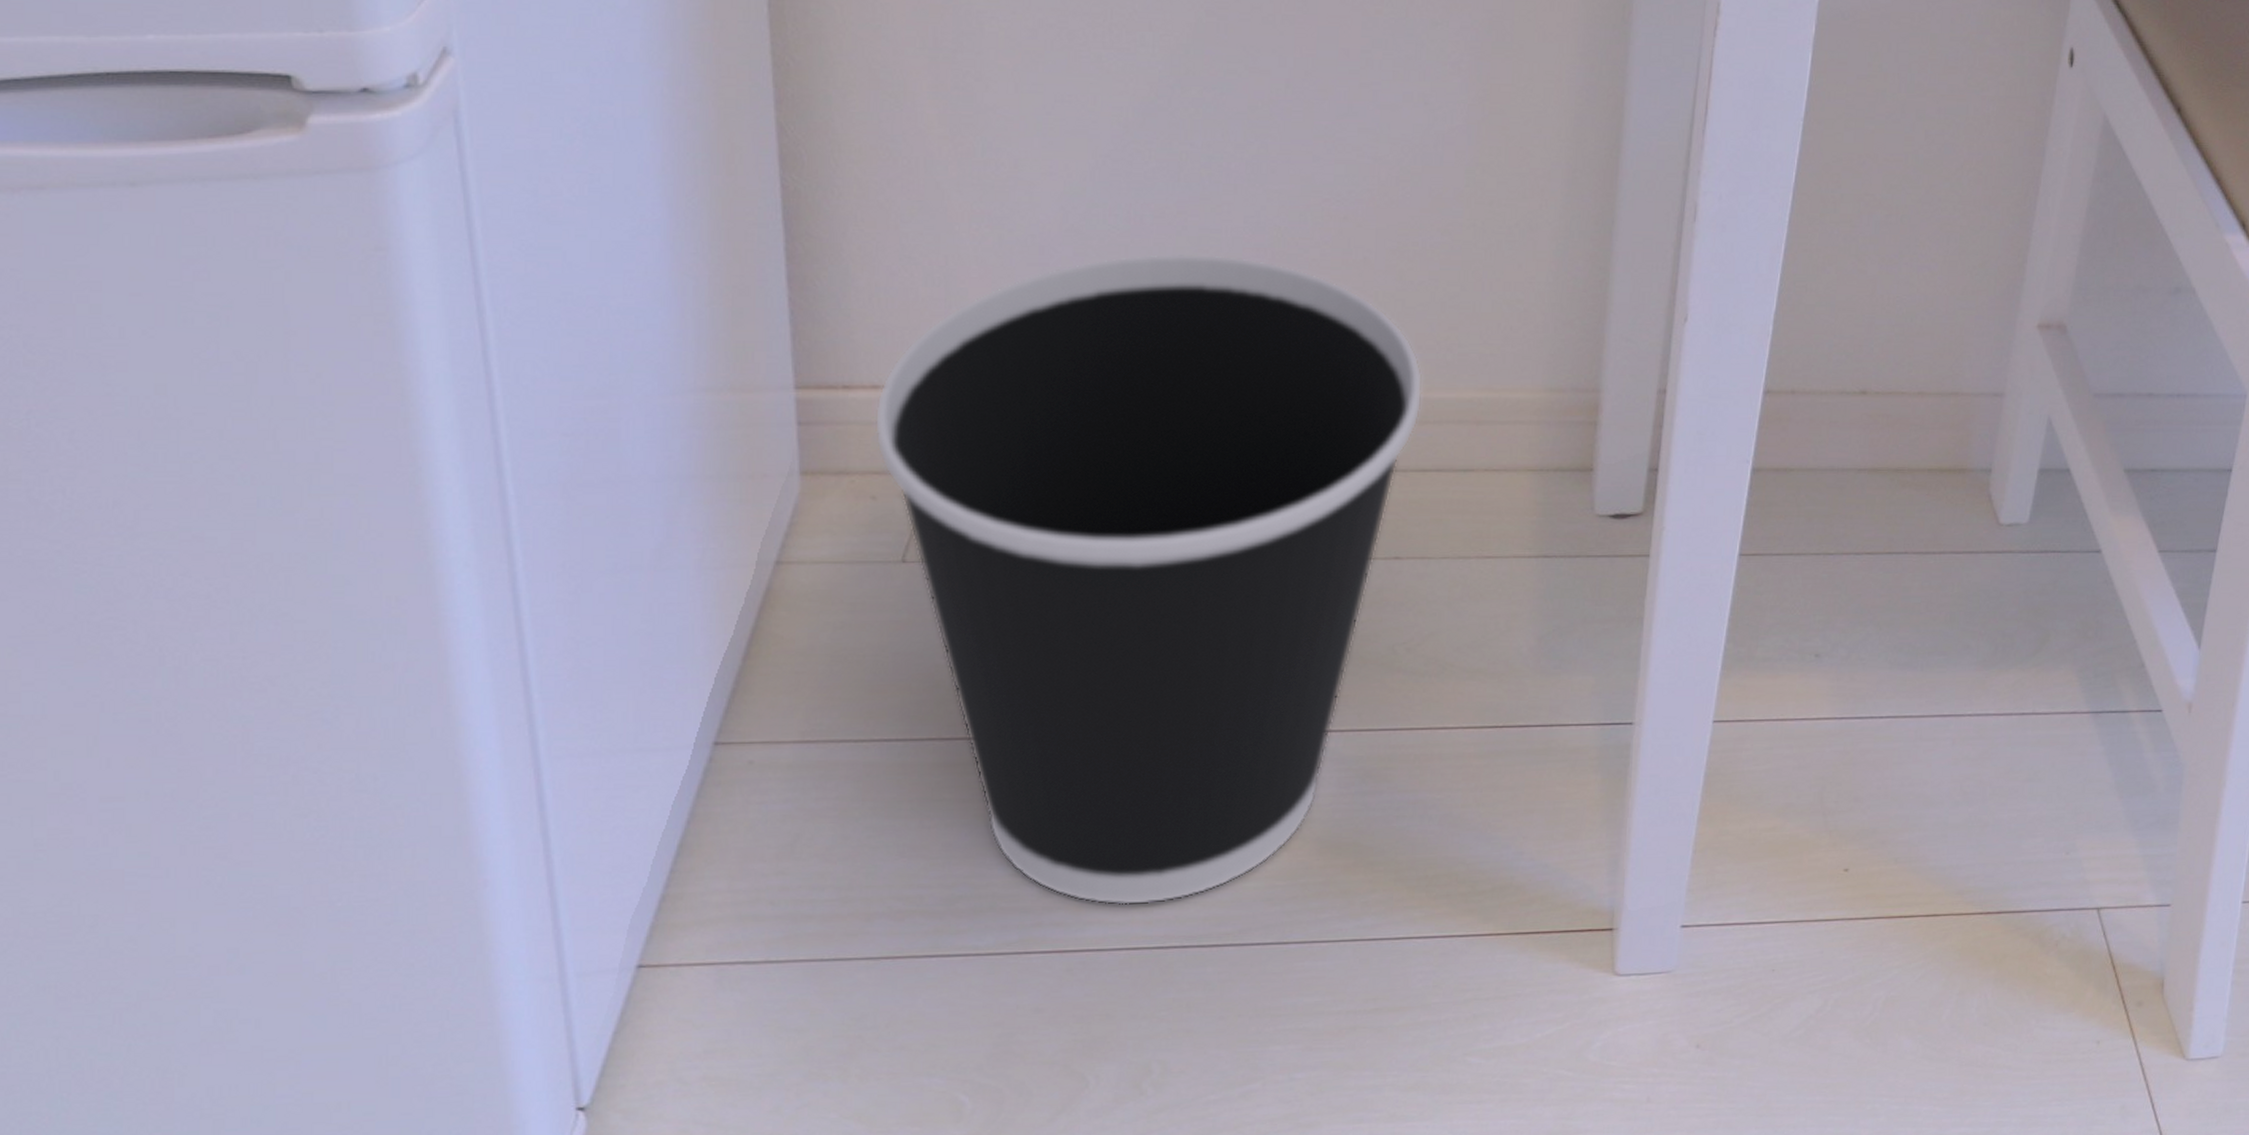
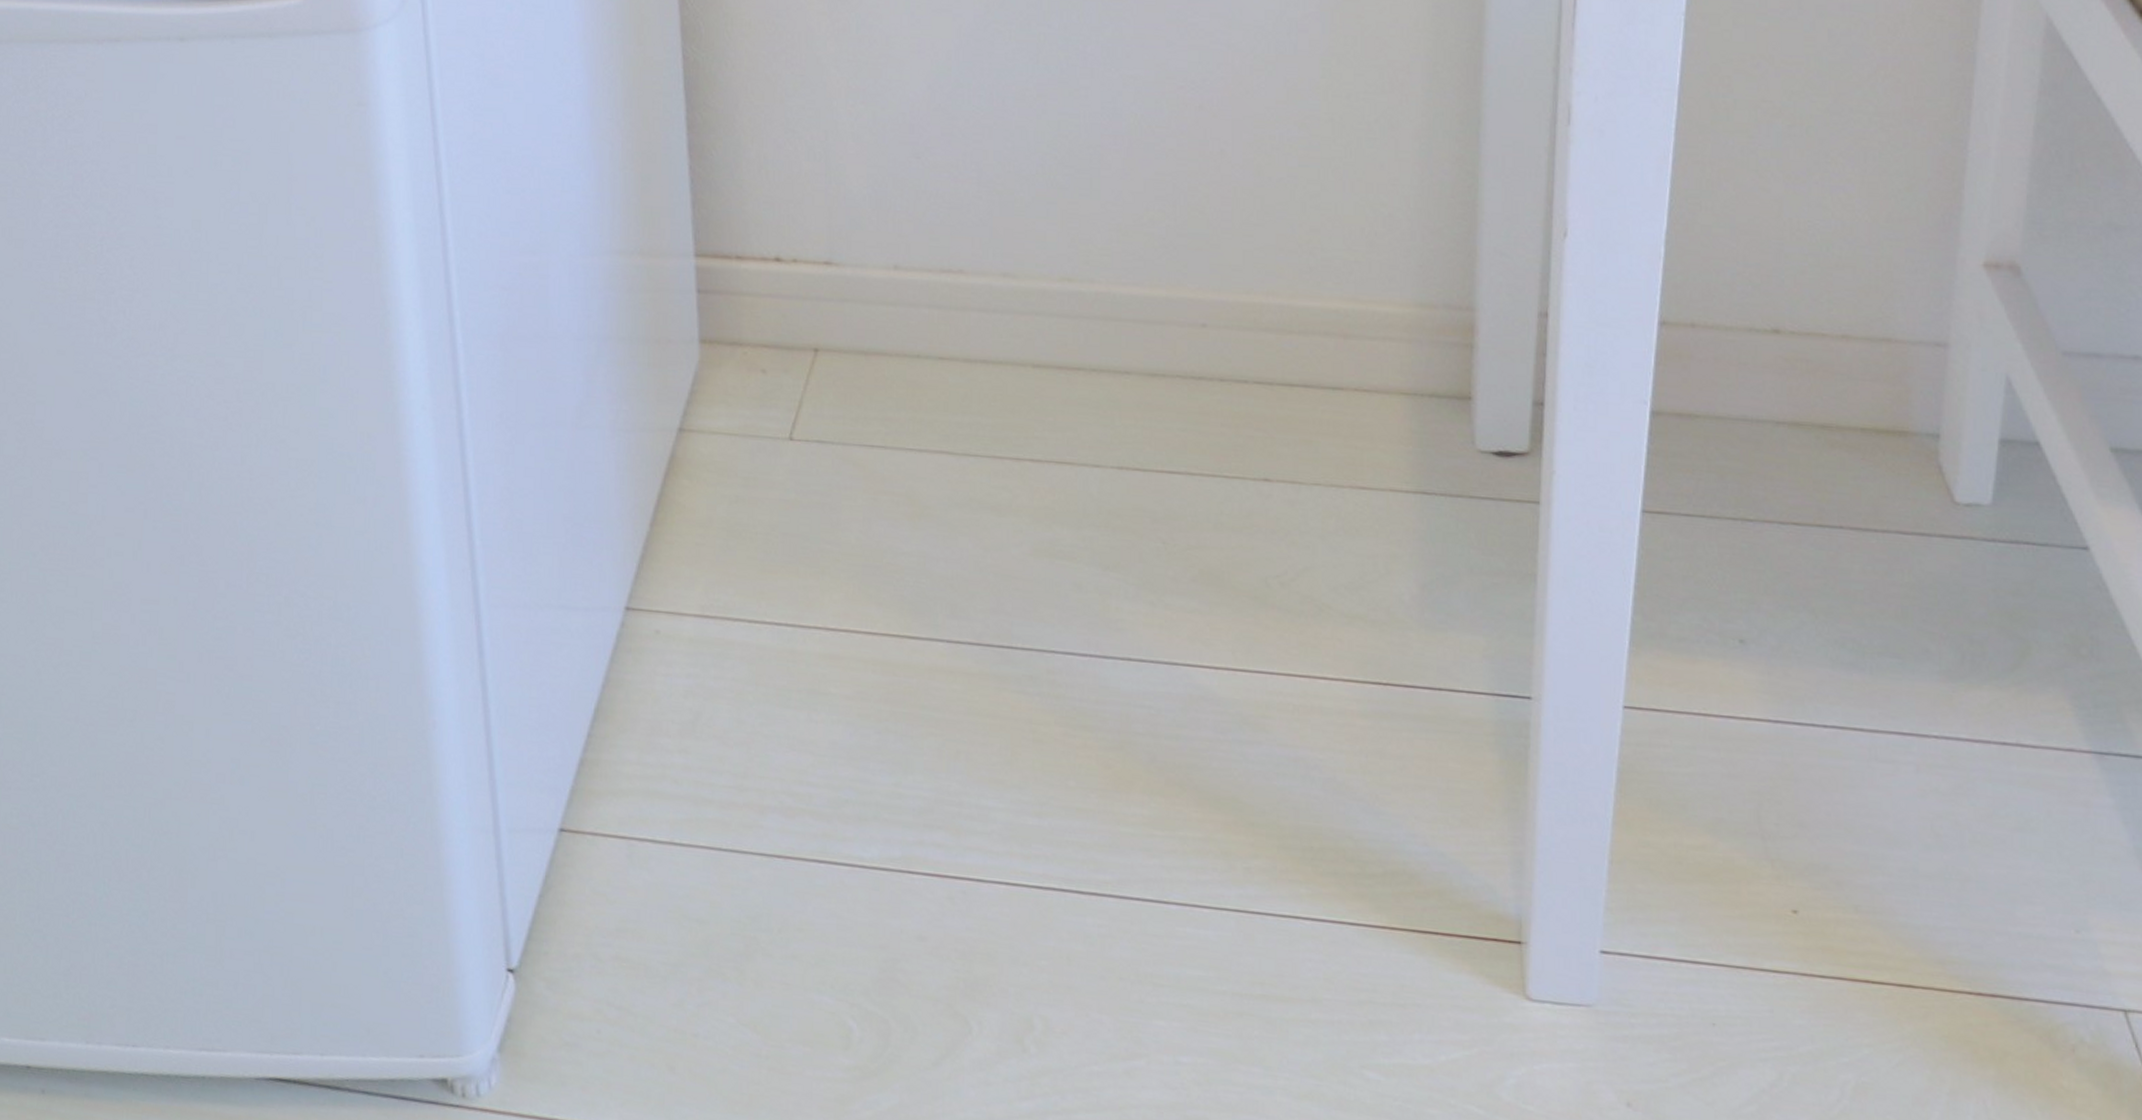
wastebasket: present [874,253,1423,906] -> none [764,136,1286,838]

